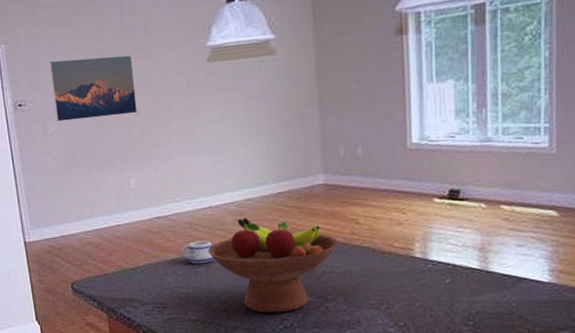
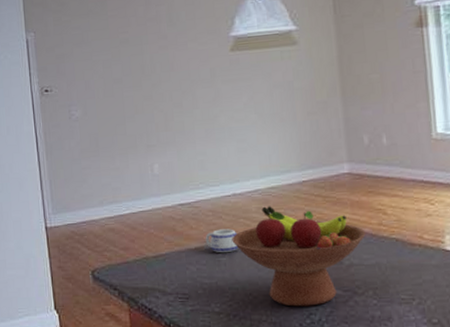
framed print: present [49,55,137,122] -> none [76,44,161,107]

